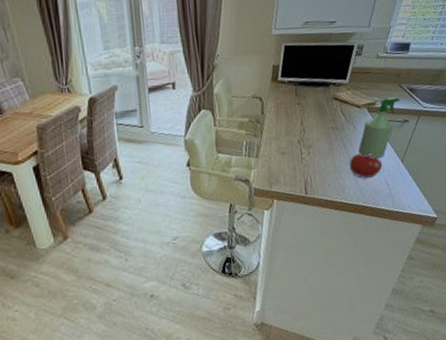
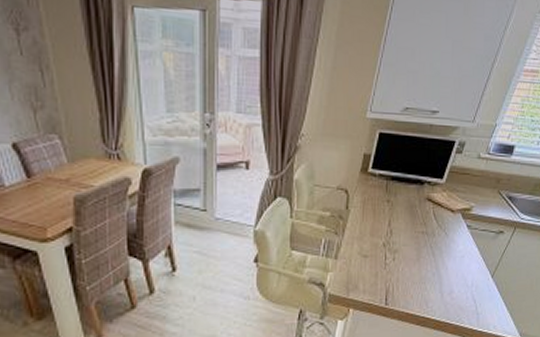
fruit: present [349,153,383,179] -> none [436,264,472,293]
spray bottle: present [358,97,400,158] -> none [447,205,498,271]

